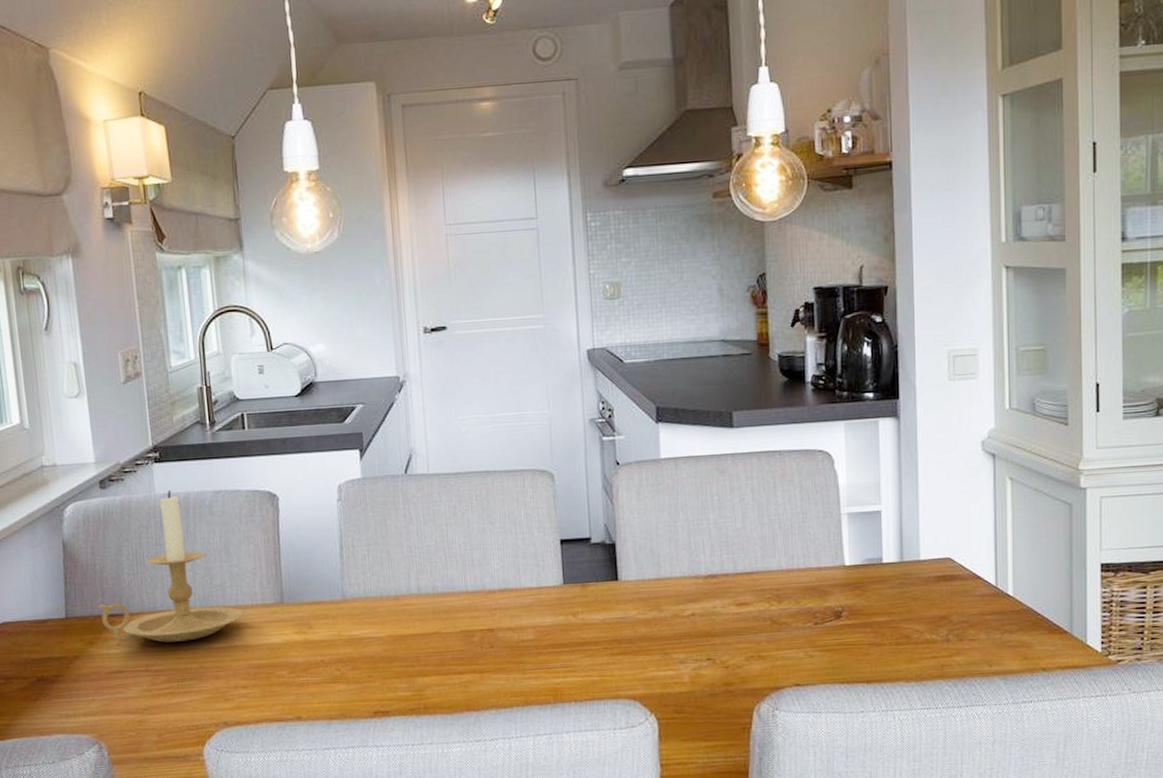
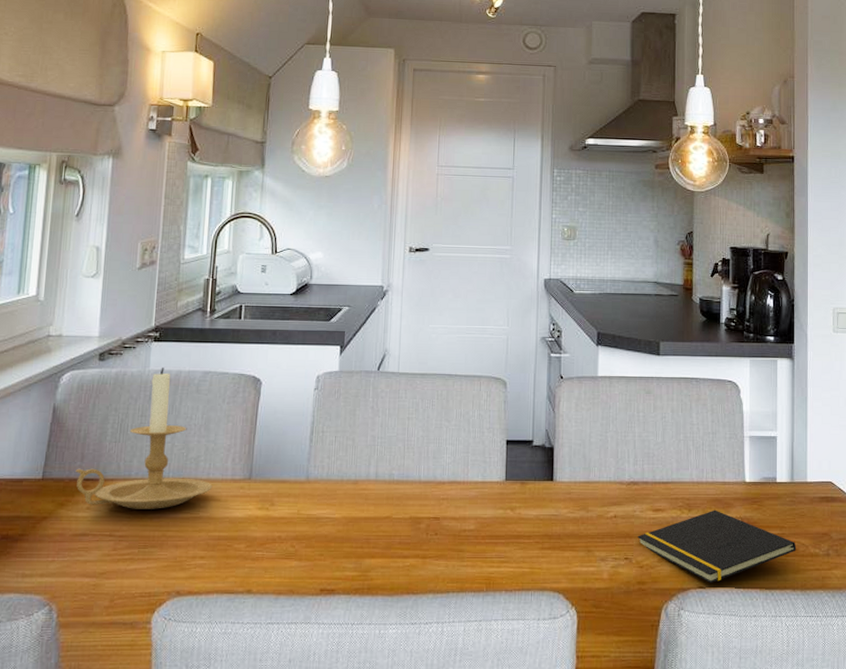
notepad: none [720,599,909,679] -> present [637,510,796,583]

